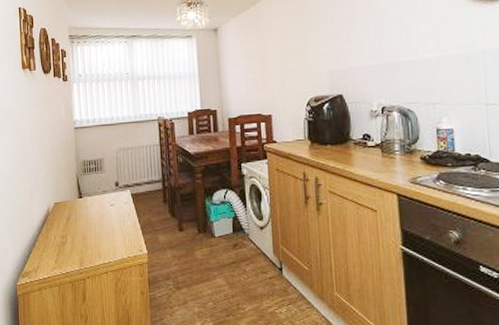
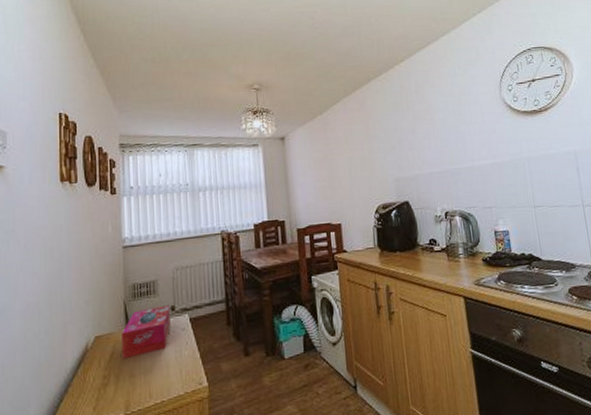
tissue box: none [75,180,115,224] -> present [122,304,171,359]

